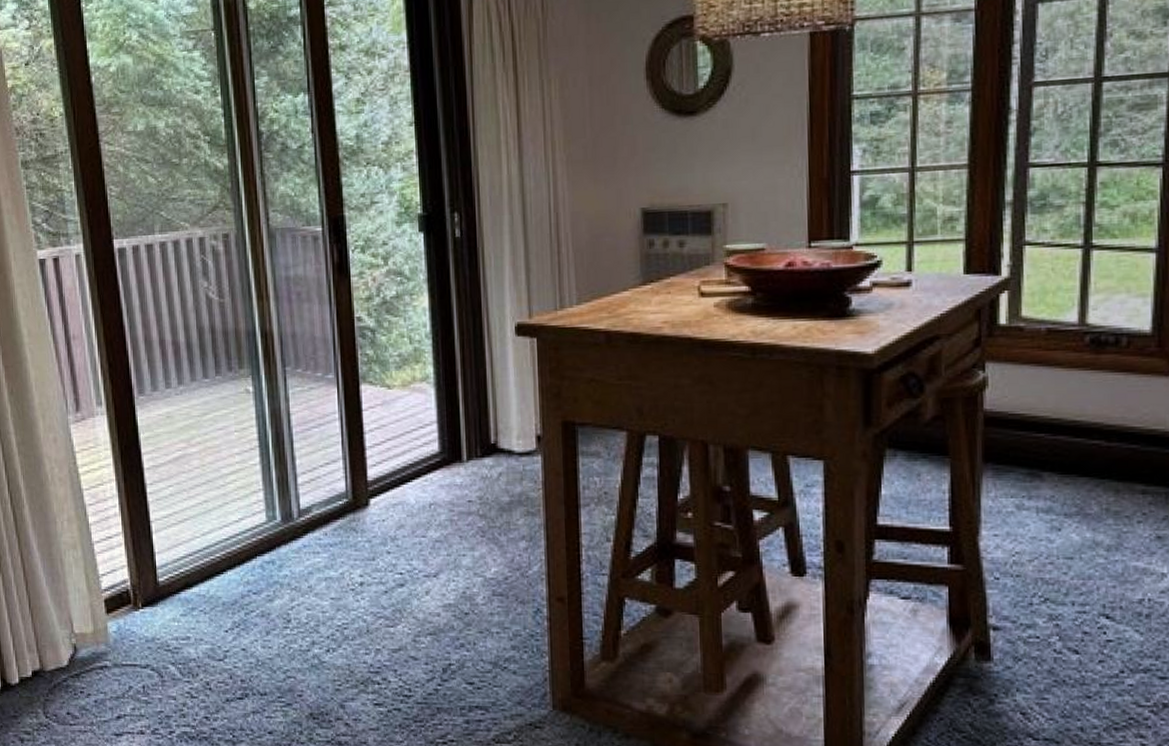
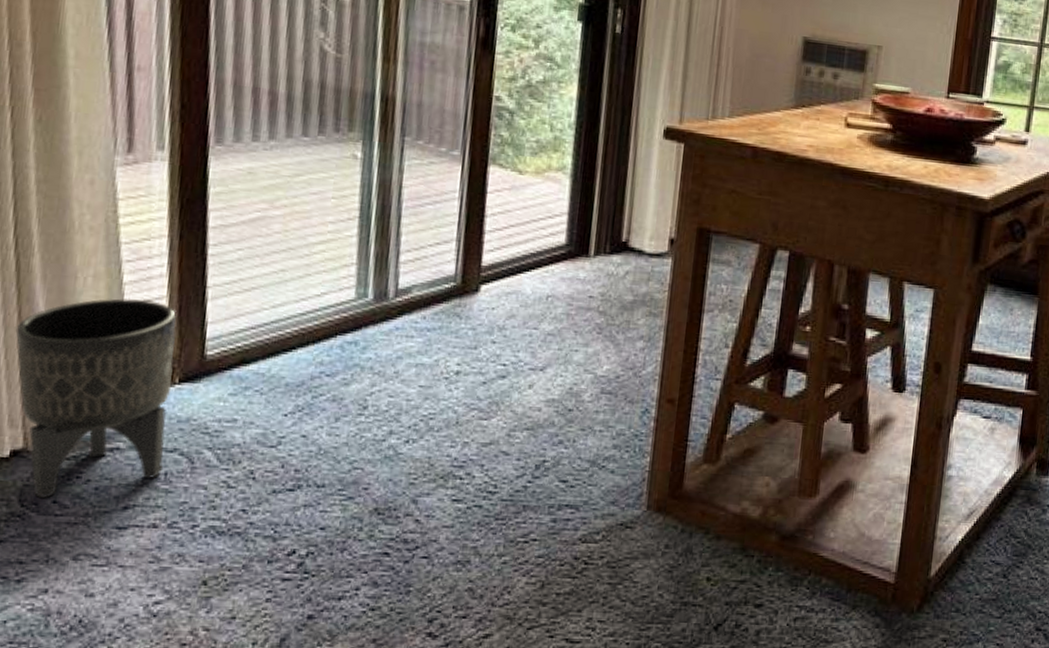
planter: none [21,536,141,711] -> present [14,298,176,499]

